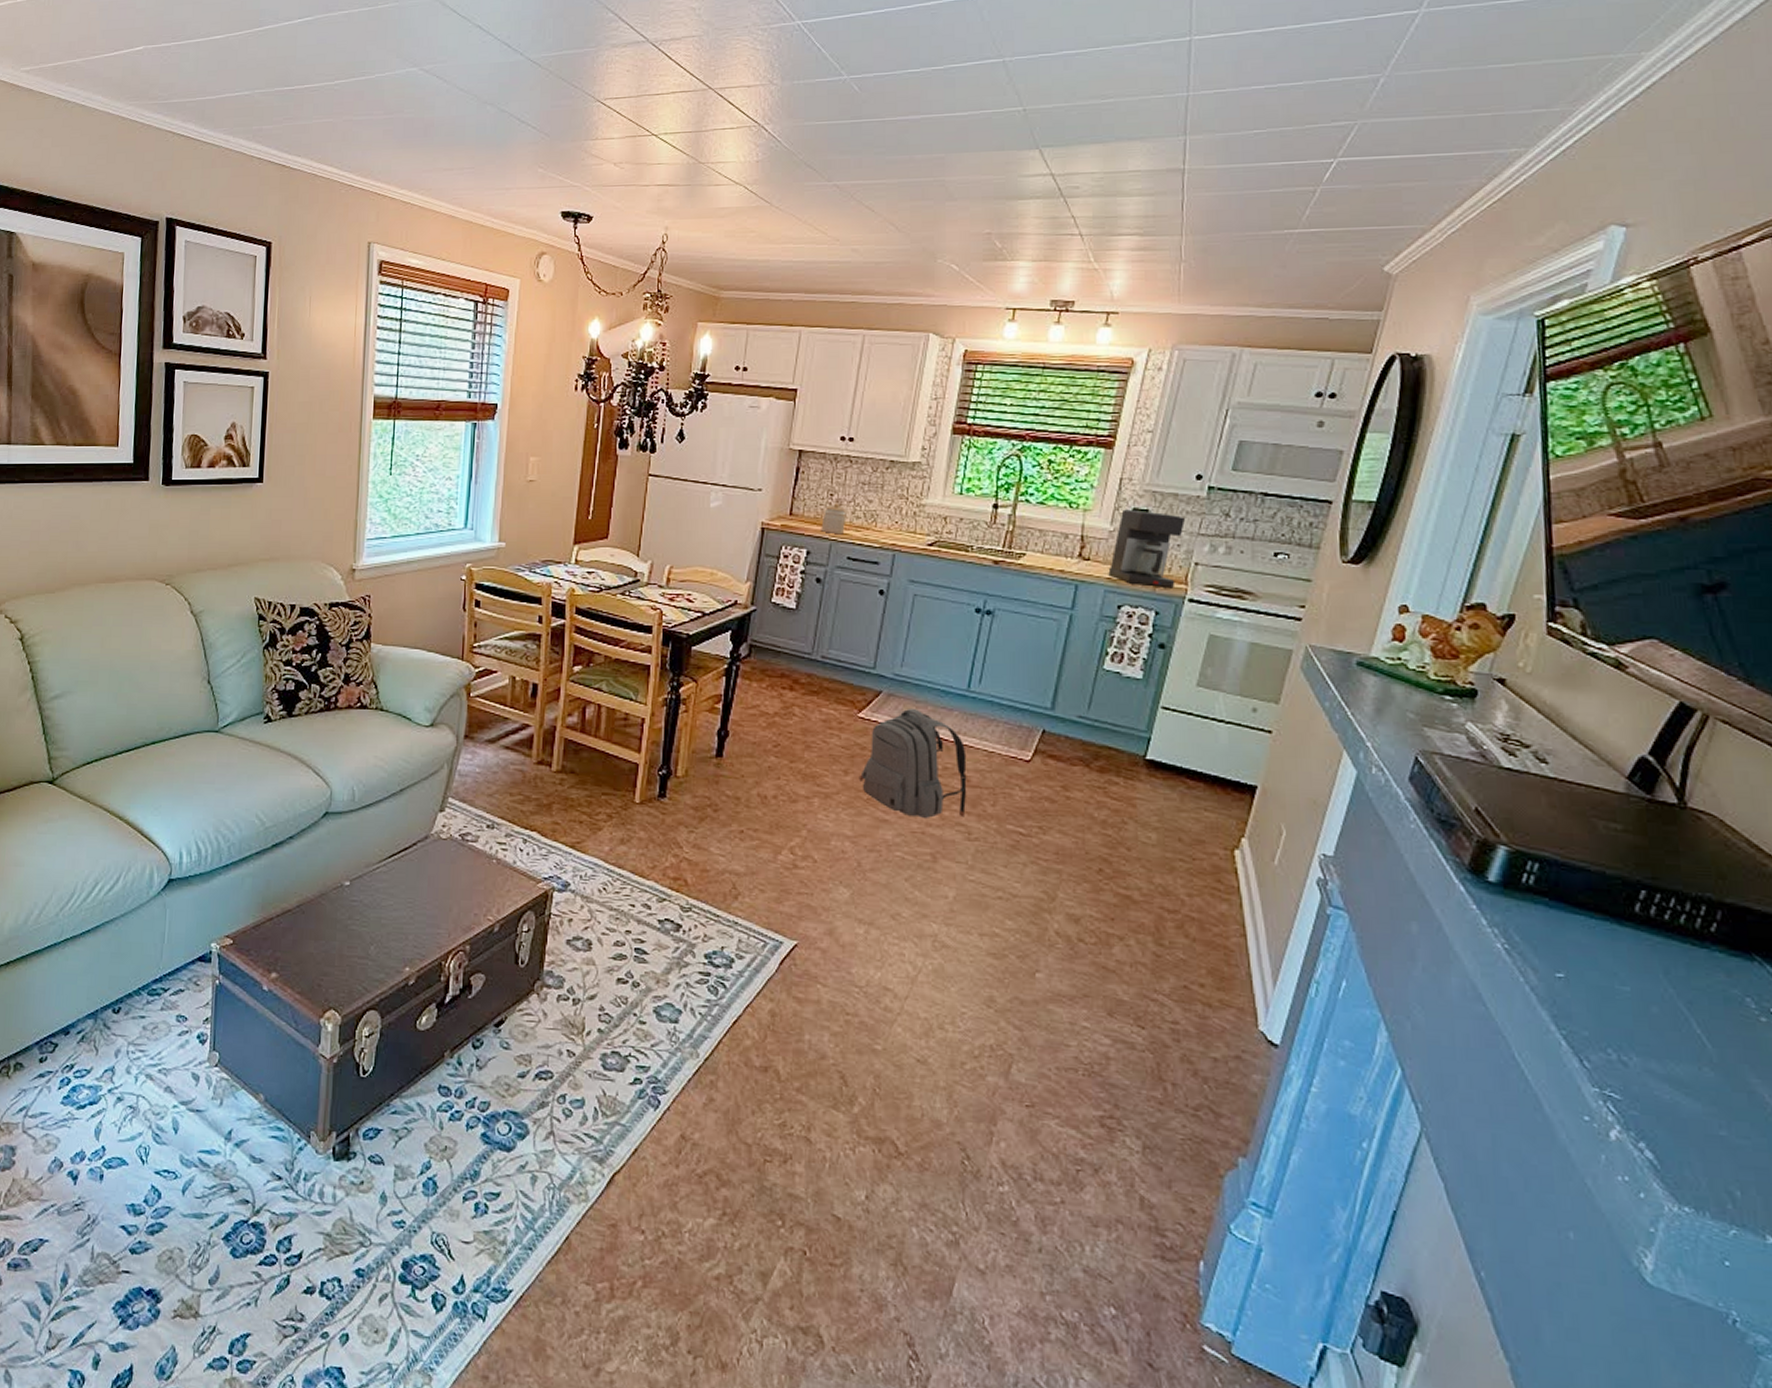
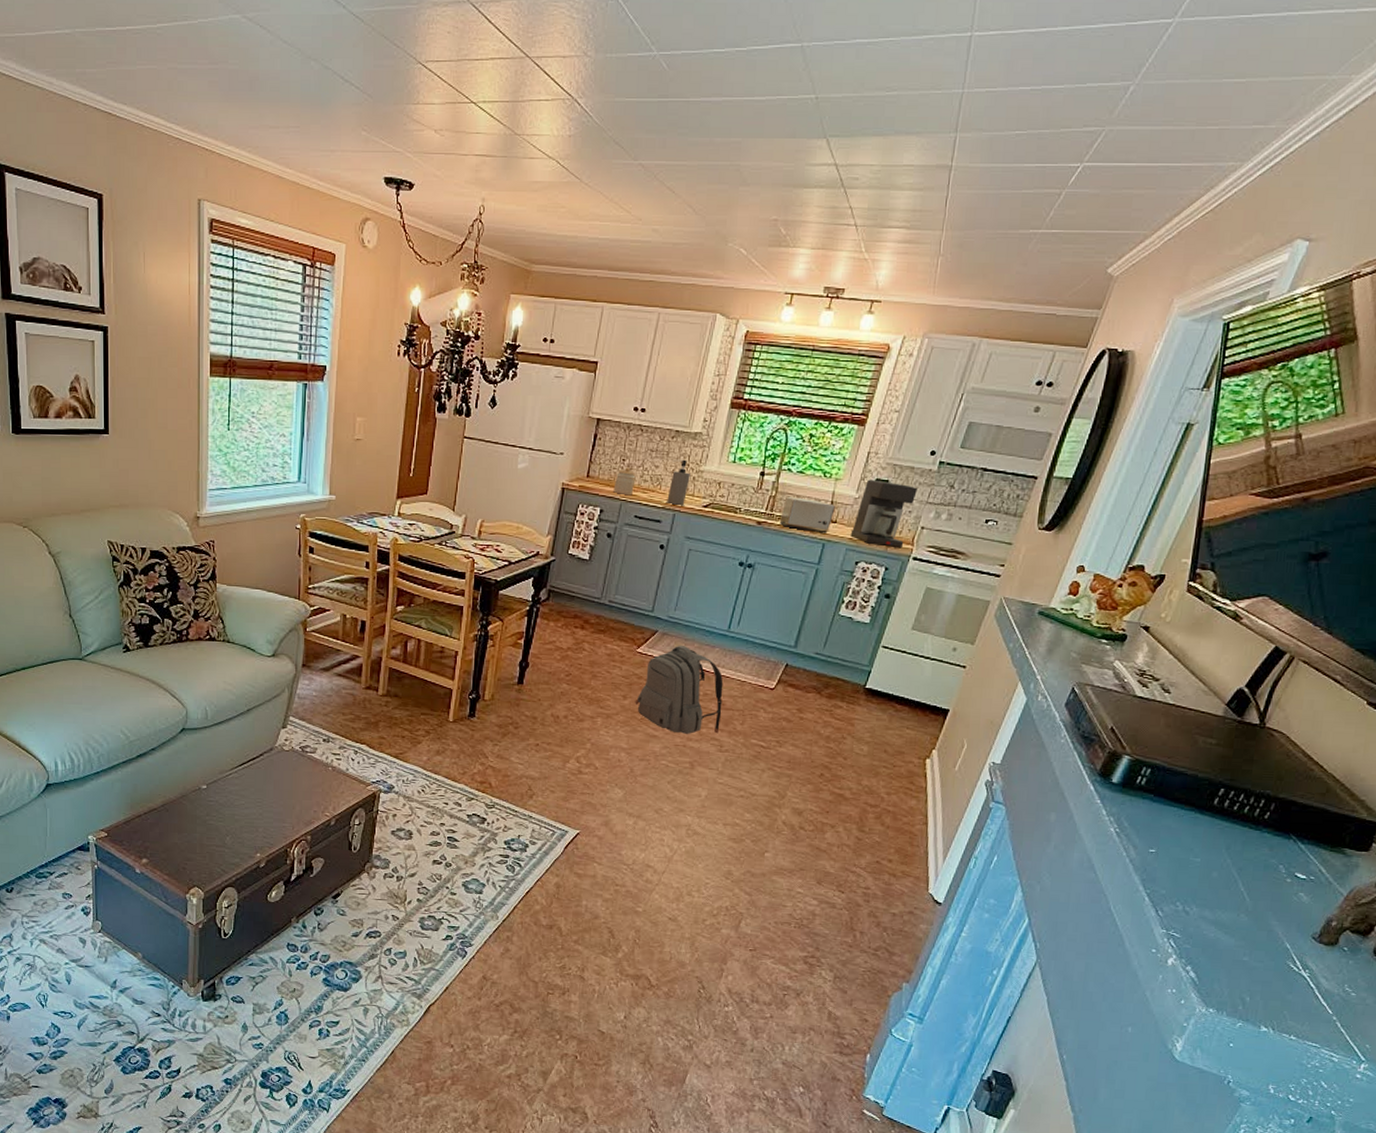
soap dispenser: none [884,492,910,545] -> present [667,459,690,506]
toaster: none [1020,530,1086,574] -> present [779,496,835,535]

